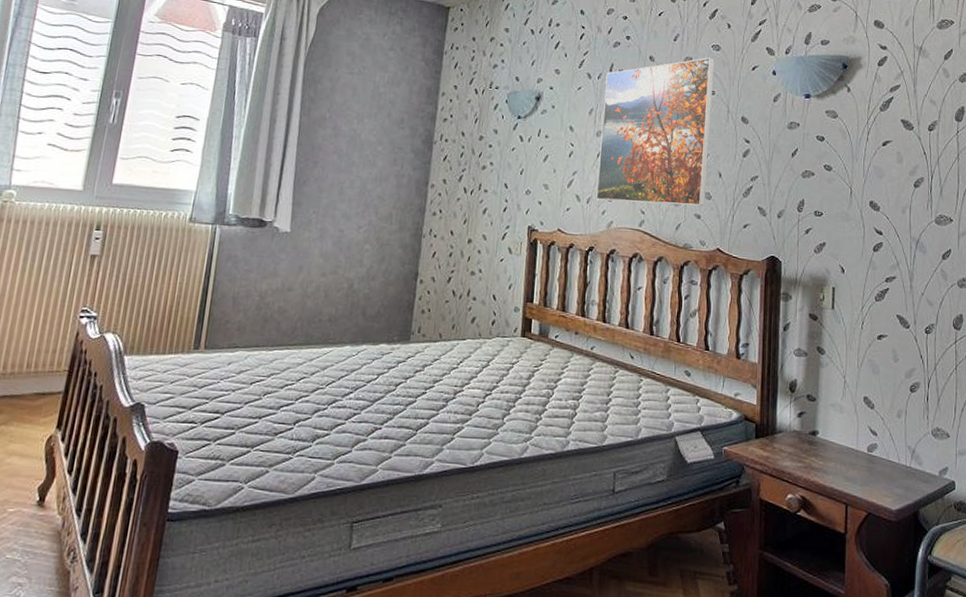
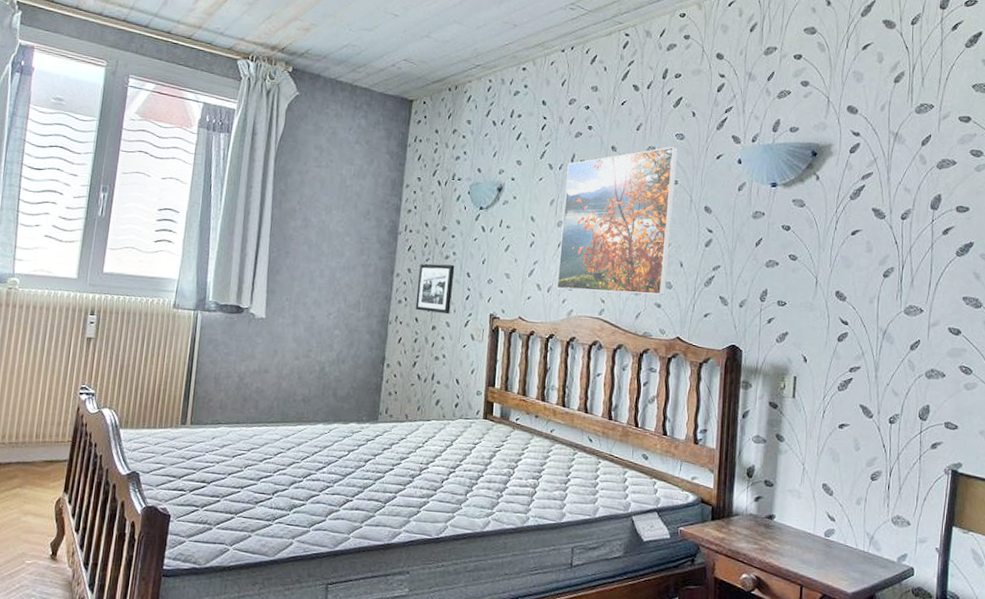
picture frame: none [450,174,492,227] -> present [415,264,455,315]

